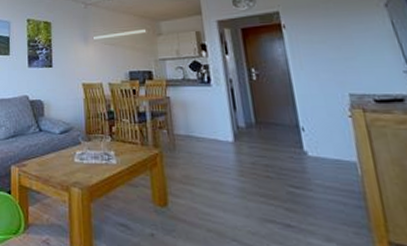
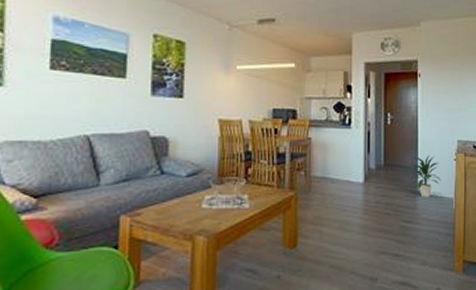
indoor plant: none [290,112,335,160] -> present [411,155,441,197]

